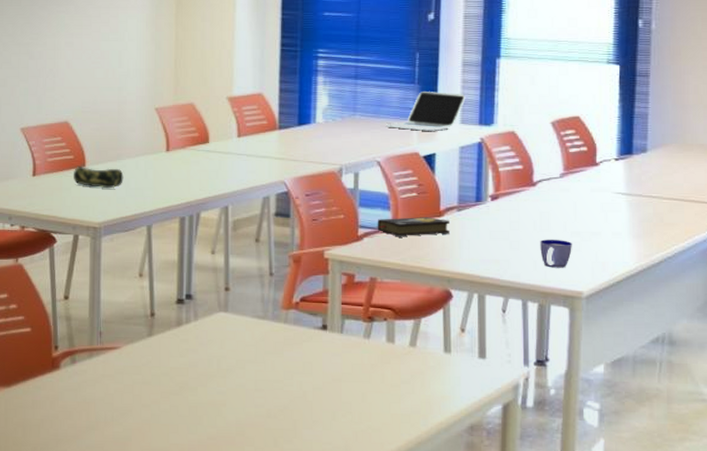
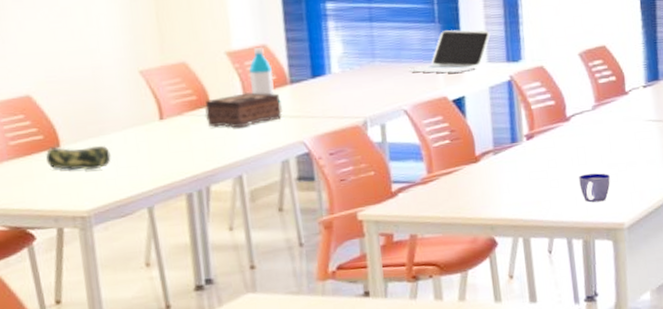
tissue box: none [203,134,269,164] -> present [204,92,283,128]
water bottle: none [244,96,265,138] -> present [248,48,275,95]
hardback book: present [377,217,450,237] -> none [411,164,488,189]

